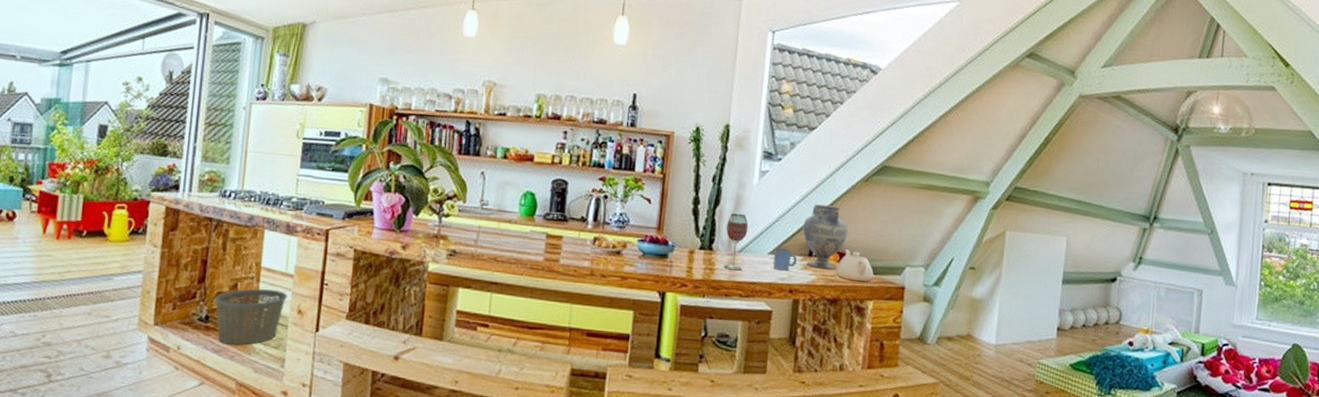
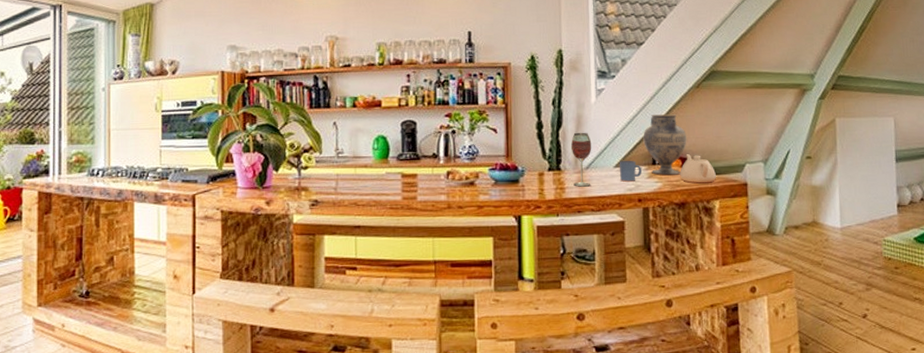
basket: present [215,288,288,346] -> none [93,259,163,318]

